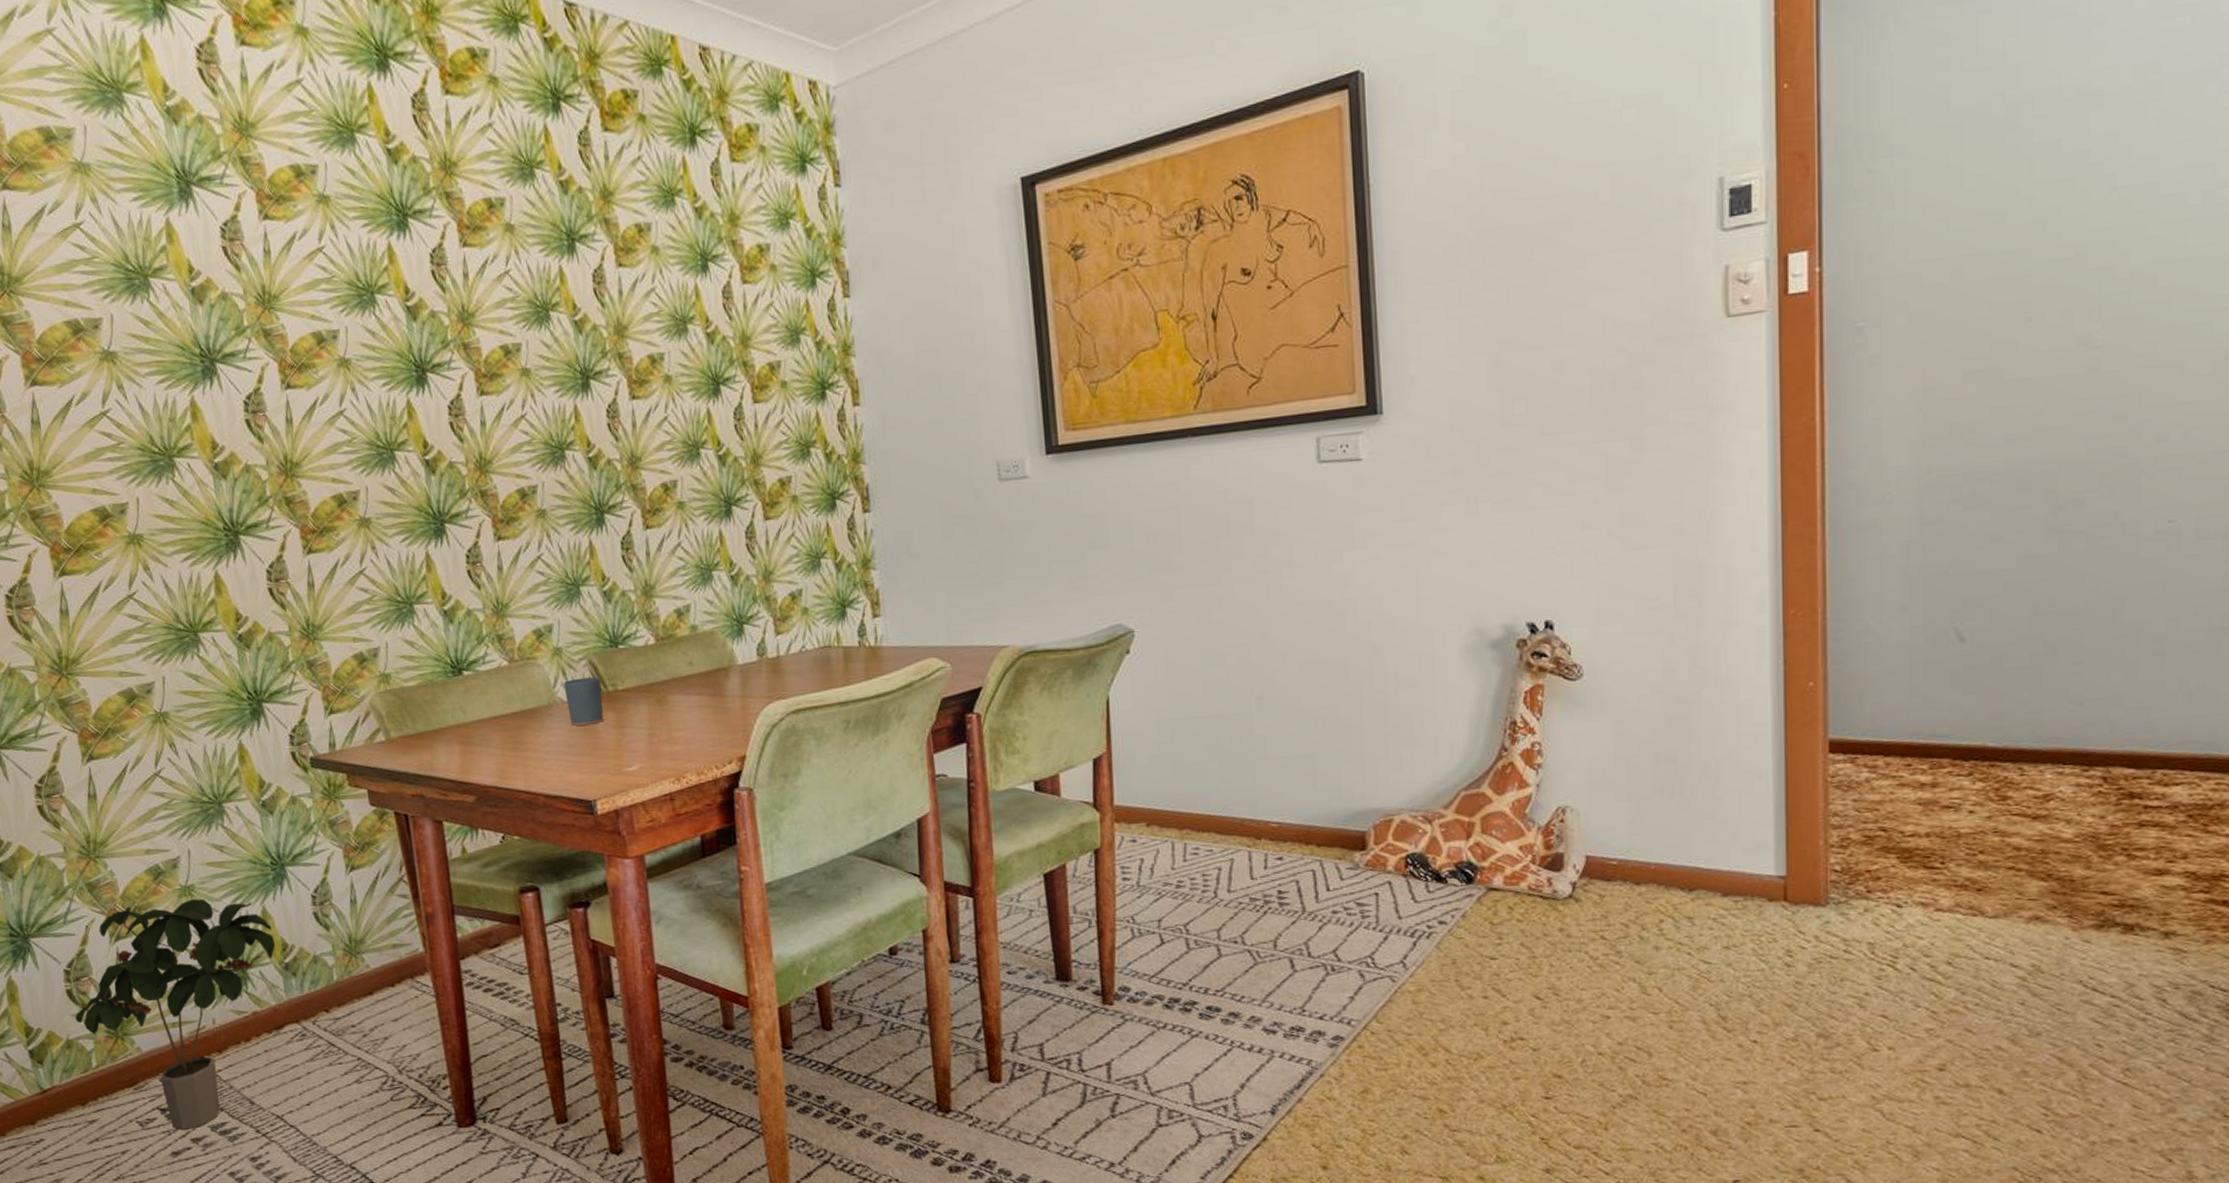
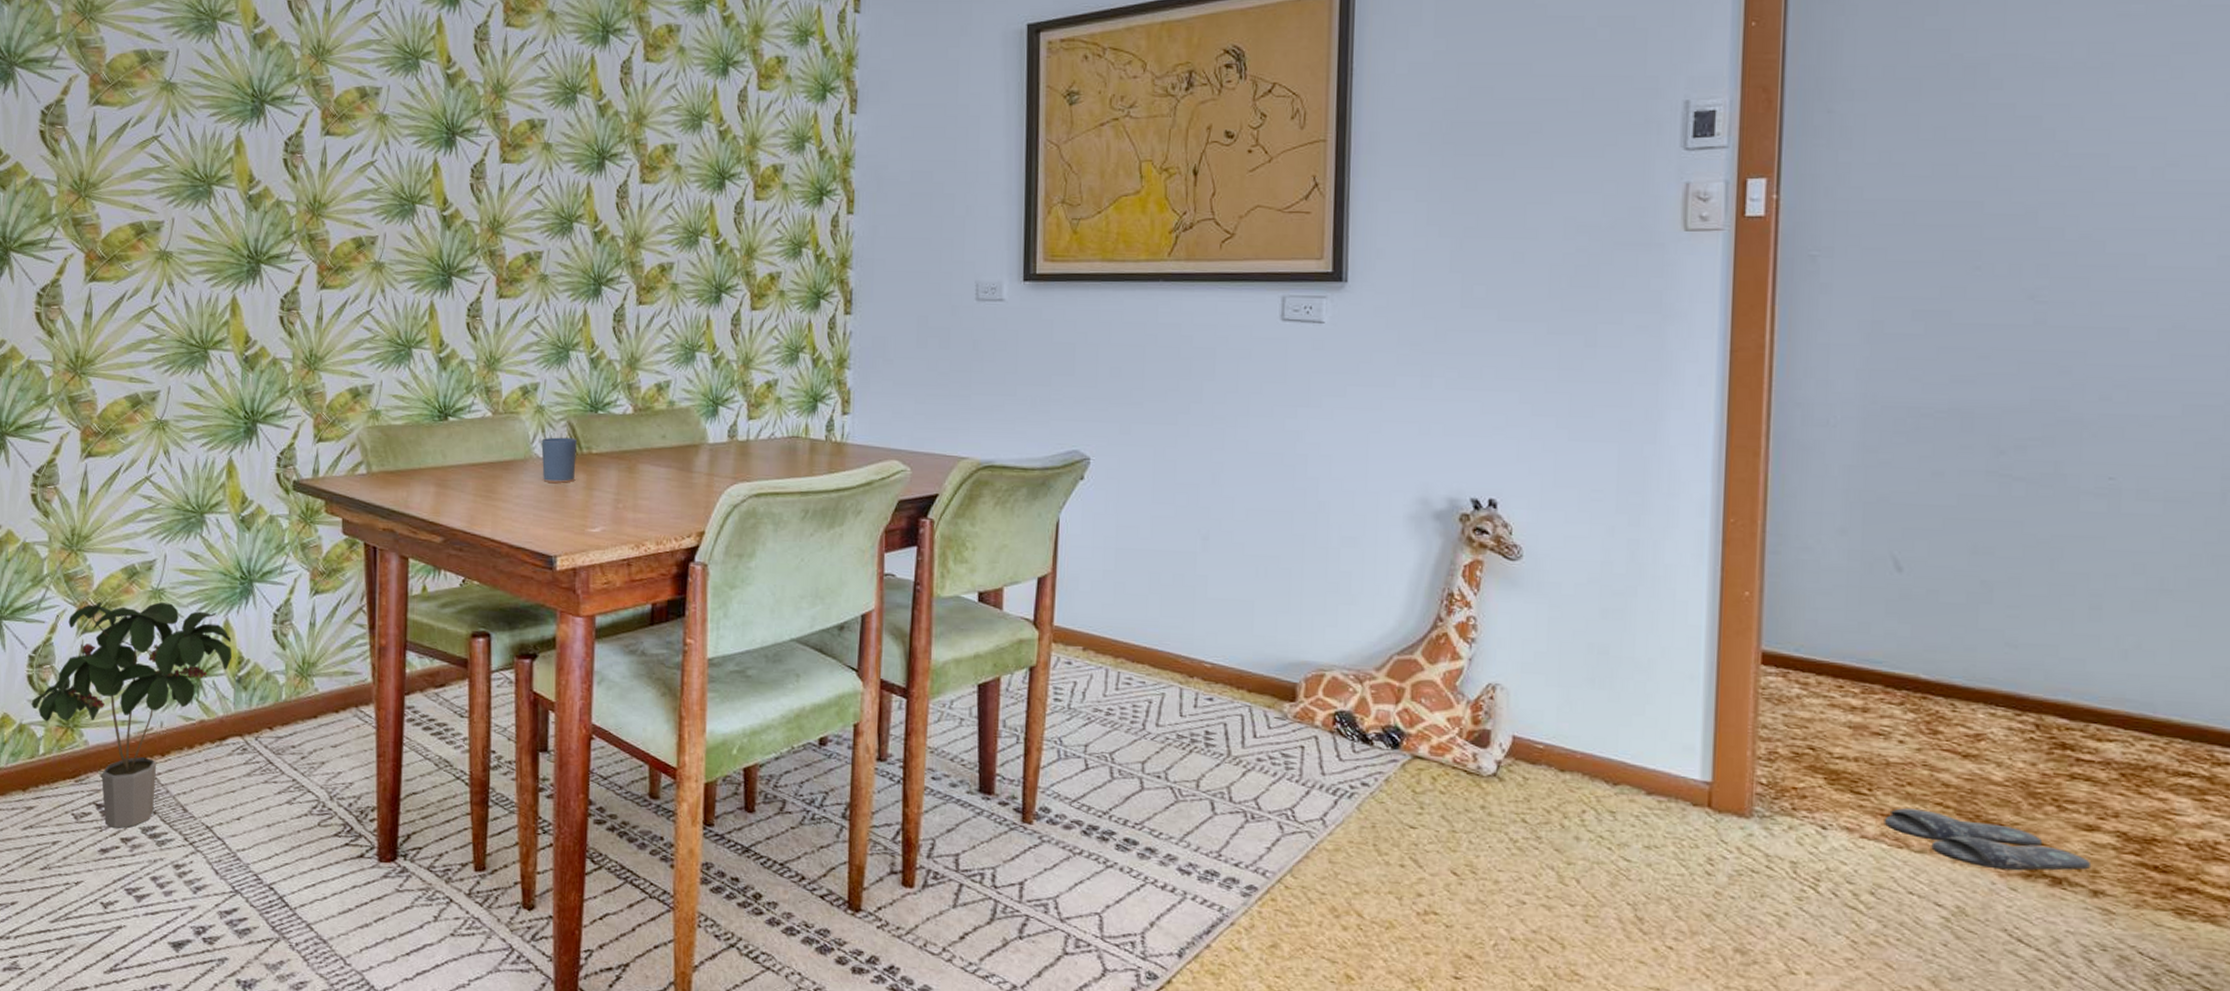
slippers: none [1959,875,2161,924] -> present [1885,808,2090,870]

